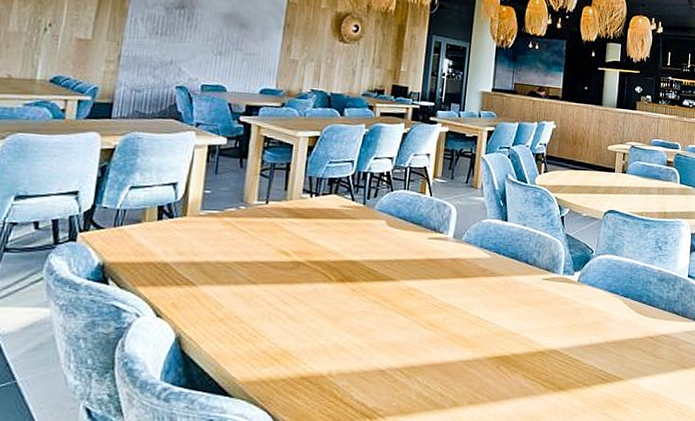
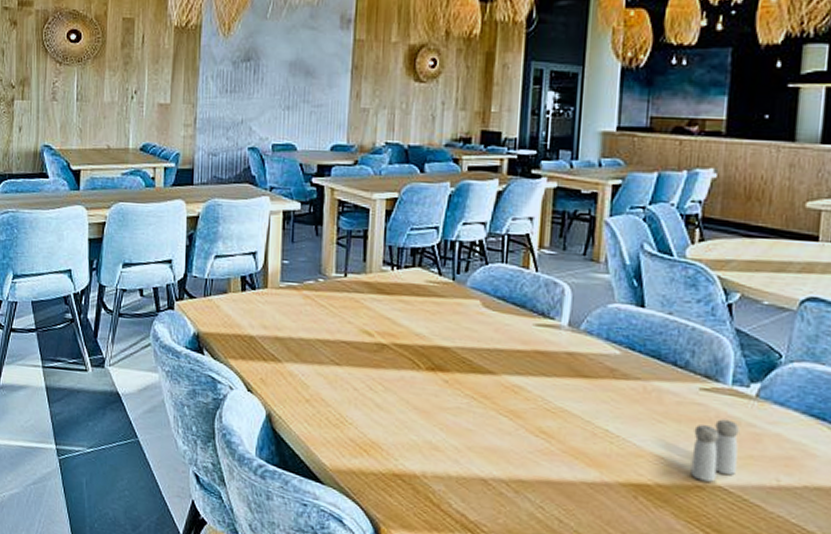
salt and pepper shaker: none [535,300,567,347] -> present [690,419,739,482]

